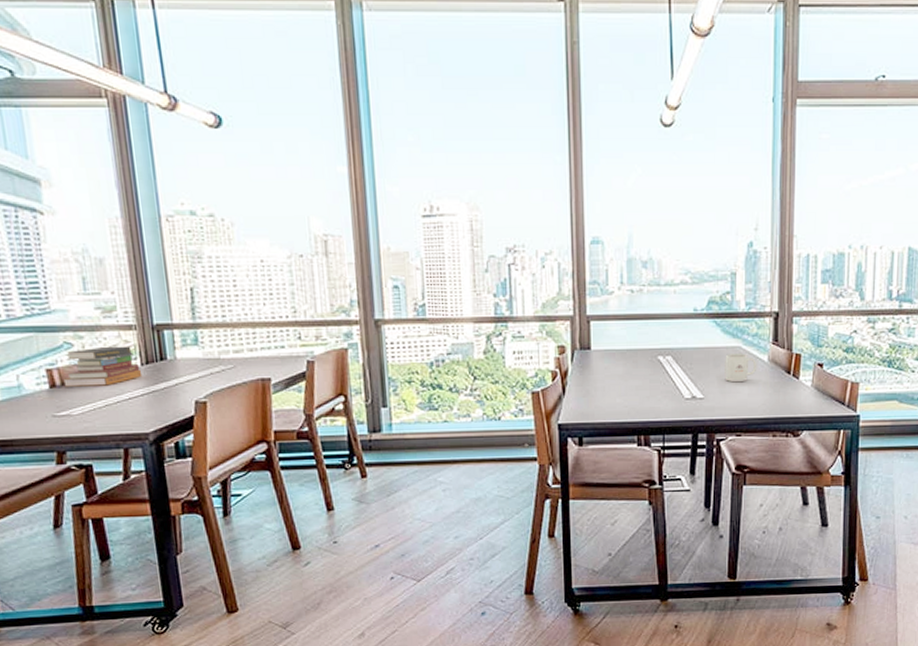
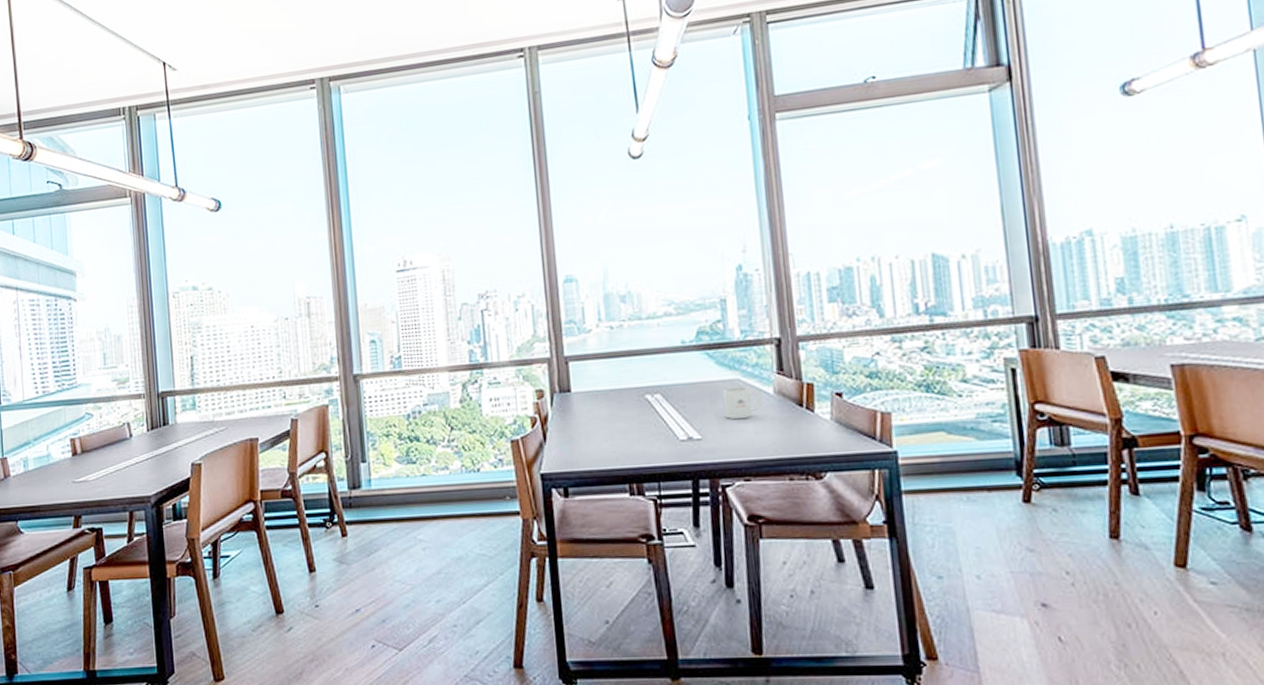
books: present [63,346,143,387] -> none [83,413,148,454]

